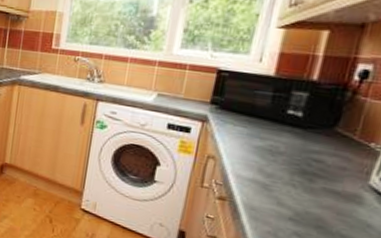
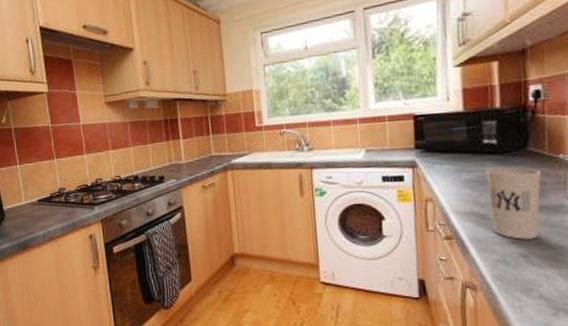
cup: none [271,140,345,221] -> present [486,167,542,240]

